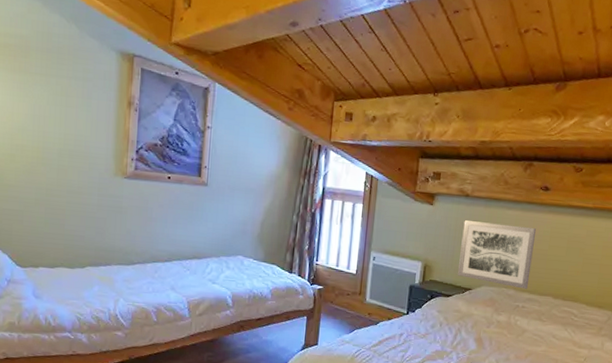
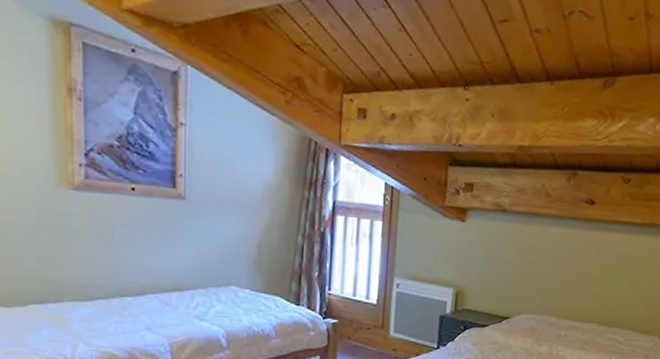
wall art: present [458,220,536,289] -> none [494,239,580,316]

